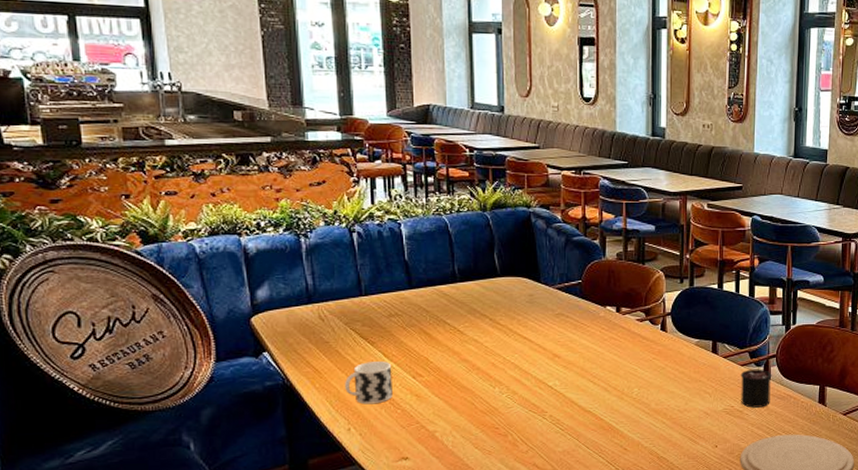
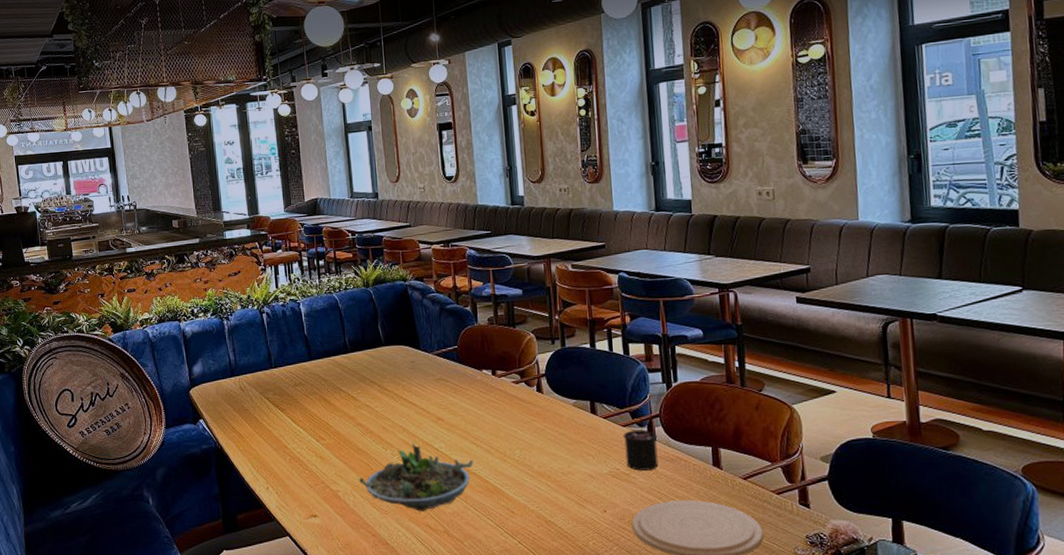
cup: present [345,361,393,405] -> none [262,426,301,466]
succulent planter: none [461,379,589,451] -> present [359,442,474,511]

